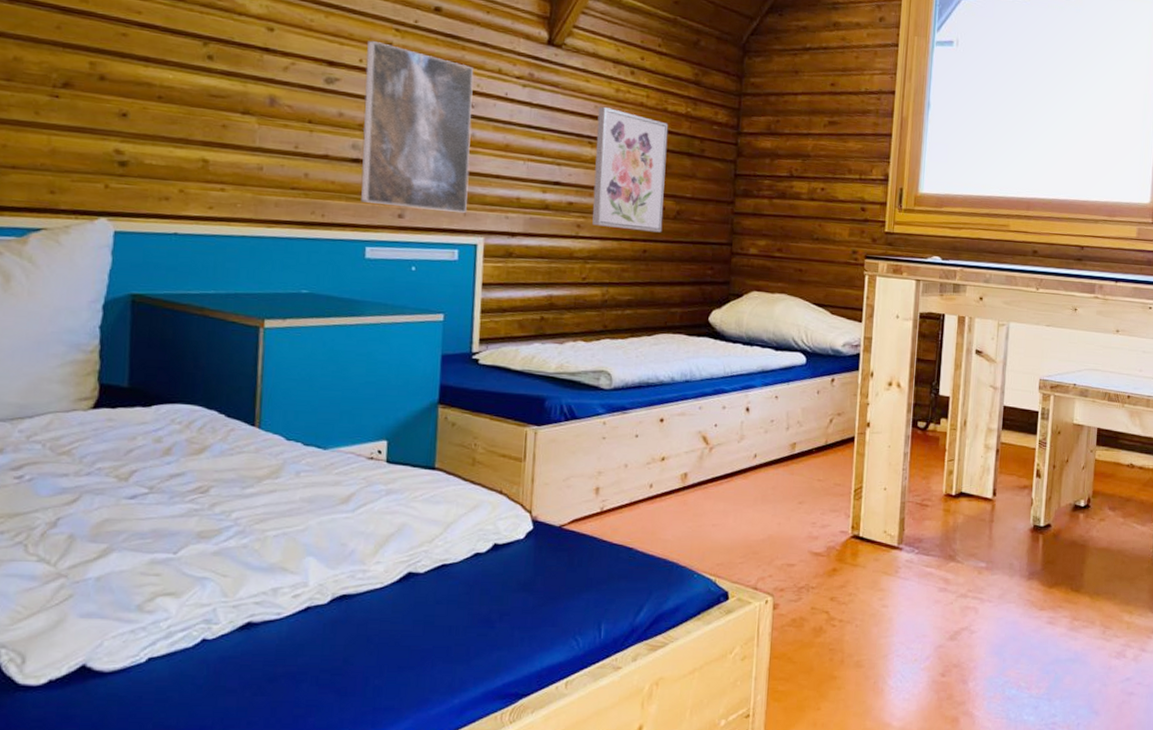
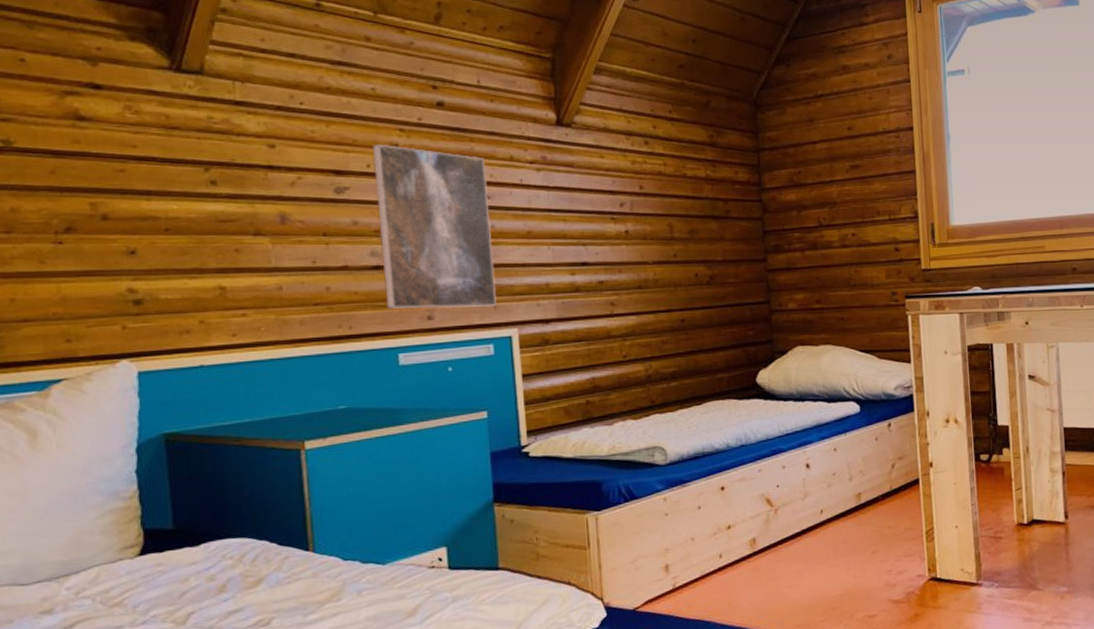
wall art: present [592,107,668,233] -> none [617,181,698,302]

